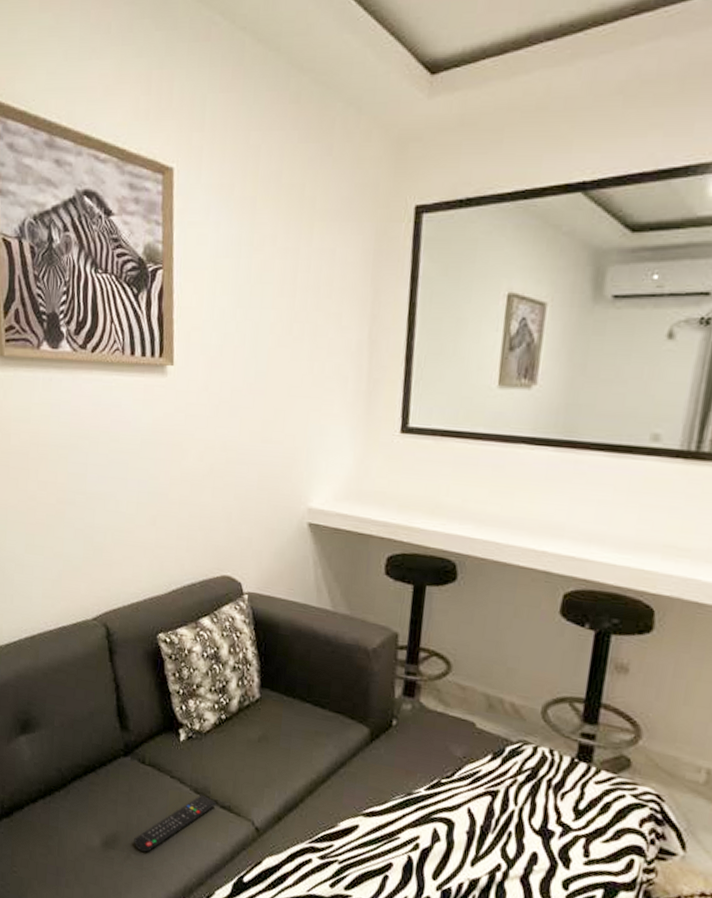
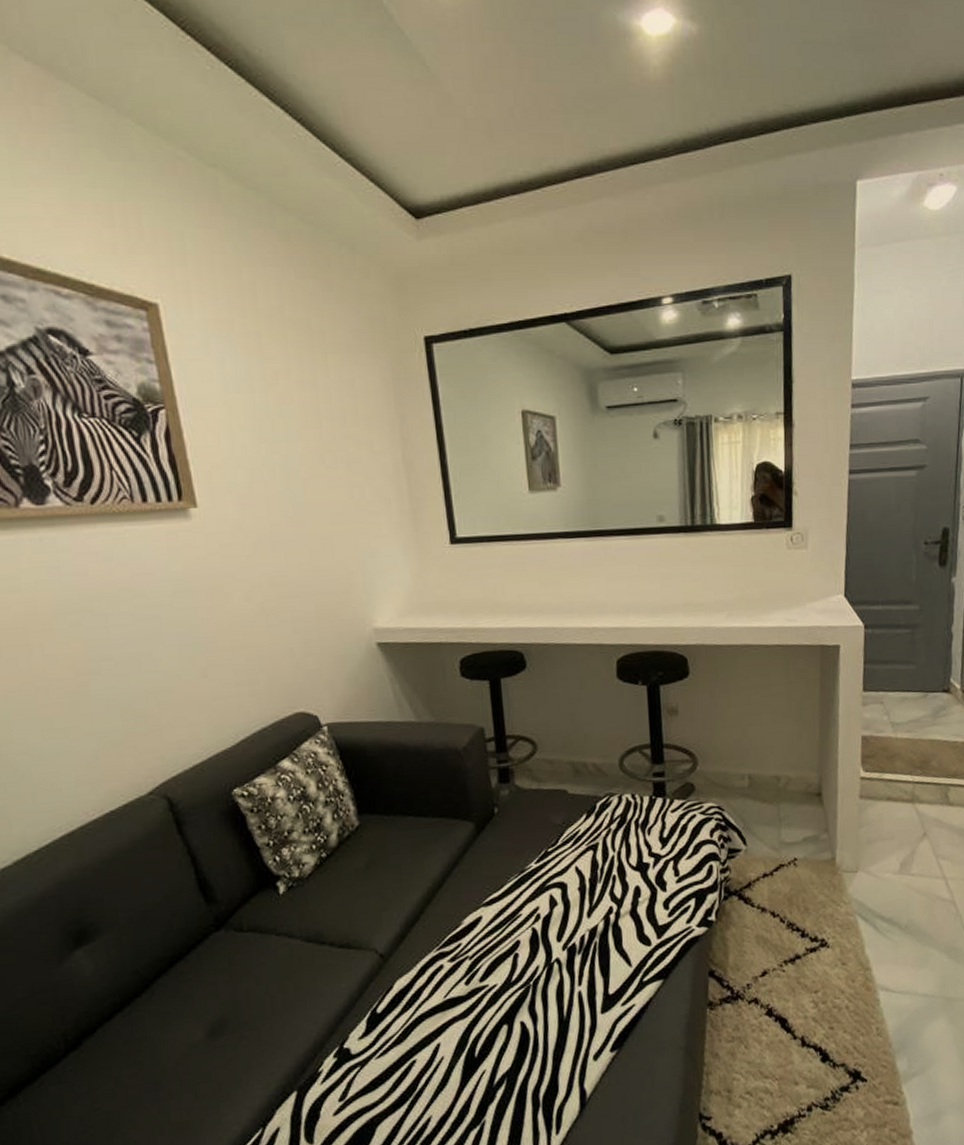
remote control: present [134,794,216,852] -> none [245,941,333,1025]

